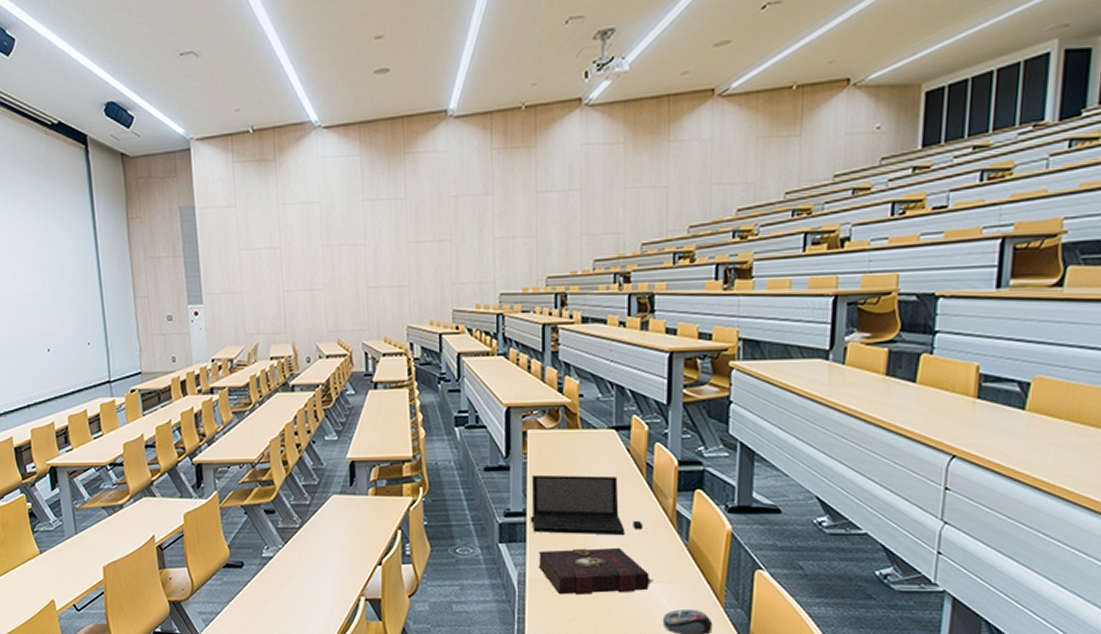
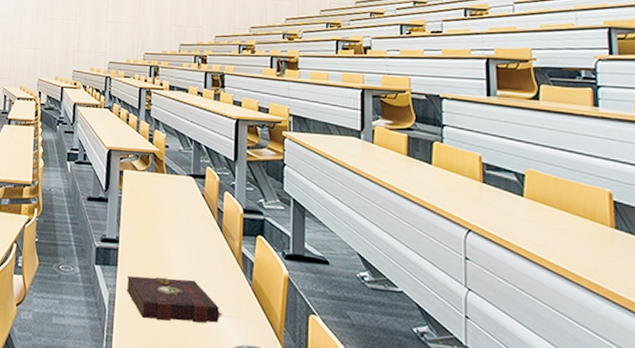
laptop computer: present [530,474,644,536] -> none [121,208,215,270]

